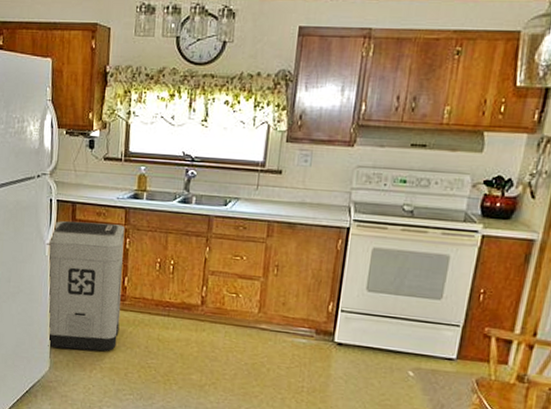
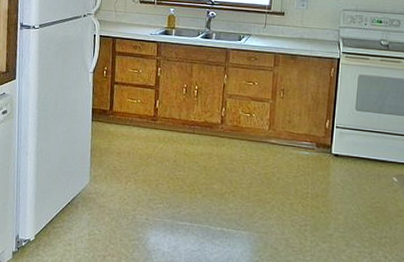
trash can: present [48,220,125,352] -> none [89,52,157,166]

